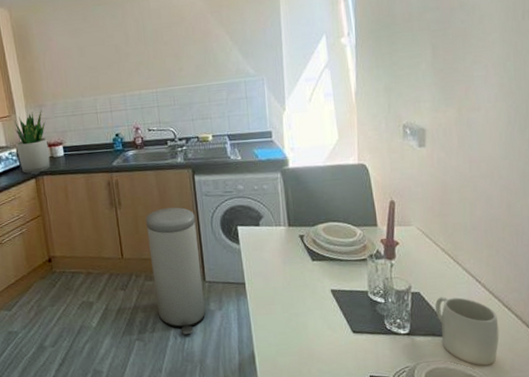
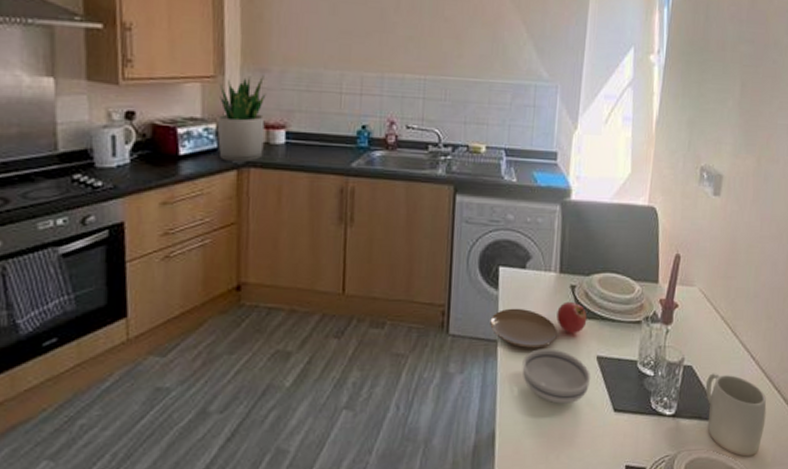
pedal bin: present [146,207,206,335] -> none [379,232,448,405]
plate: none [236,257,294,288] -> present [490,308,557,348]
bowl: none [268,286,329,329] -> present [522,348,591,404]
fruit: none [291,248,318,274] -> present [556,301,587,334]

